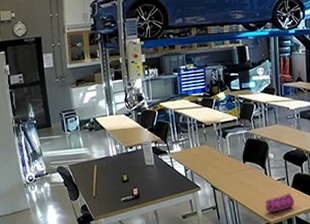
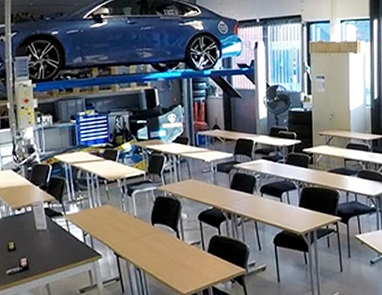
pencil case: present [266,192,295,213] -> none [178,258,211,283]

